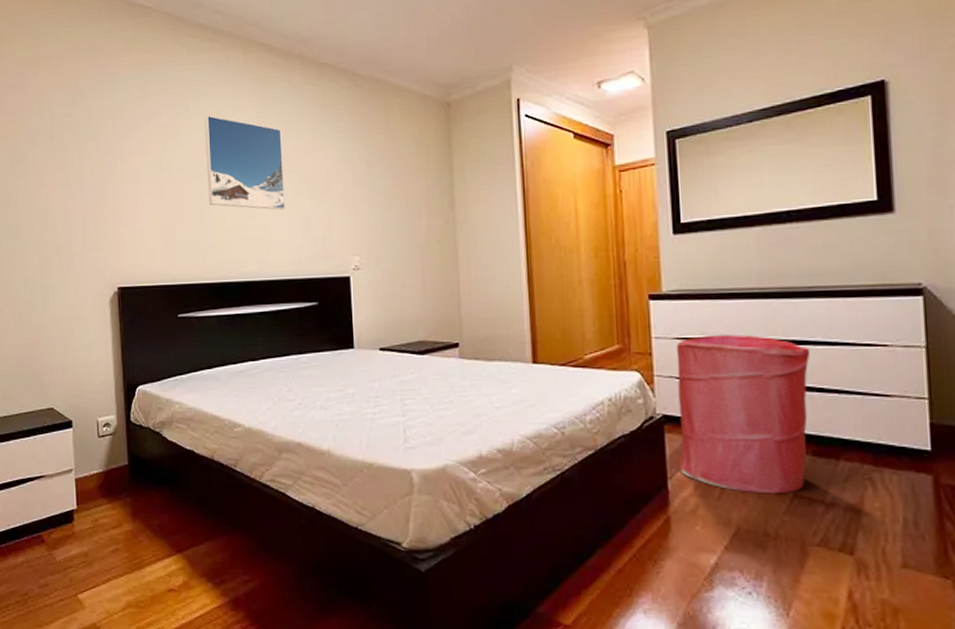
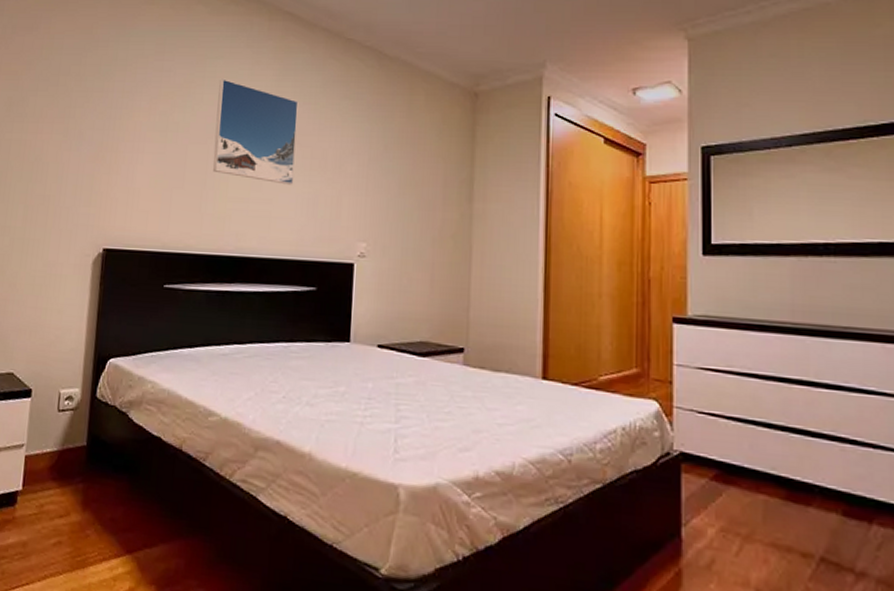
laundry hamper: present [676,334,811,493] -> none [695,368,845,556]

